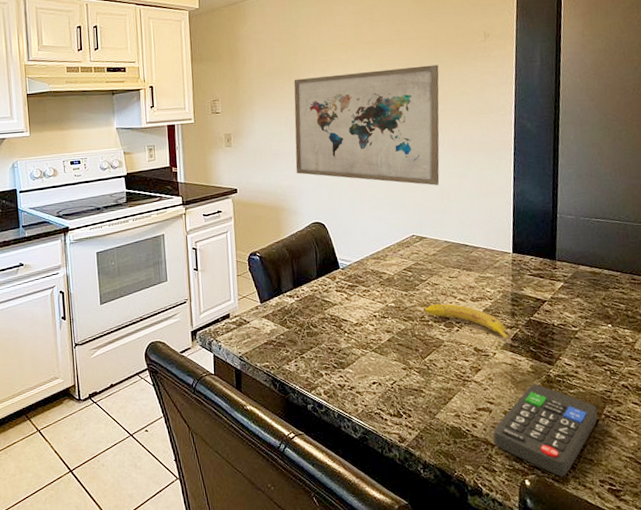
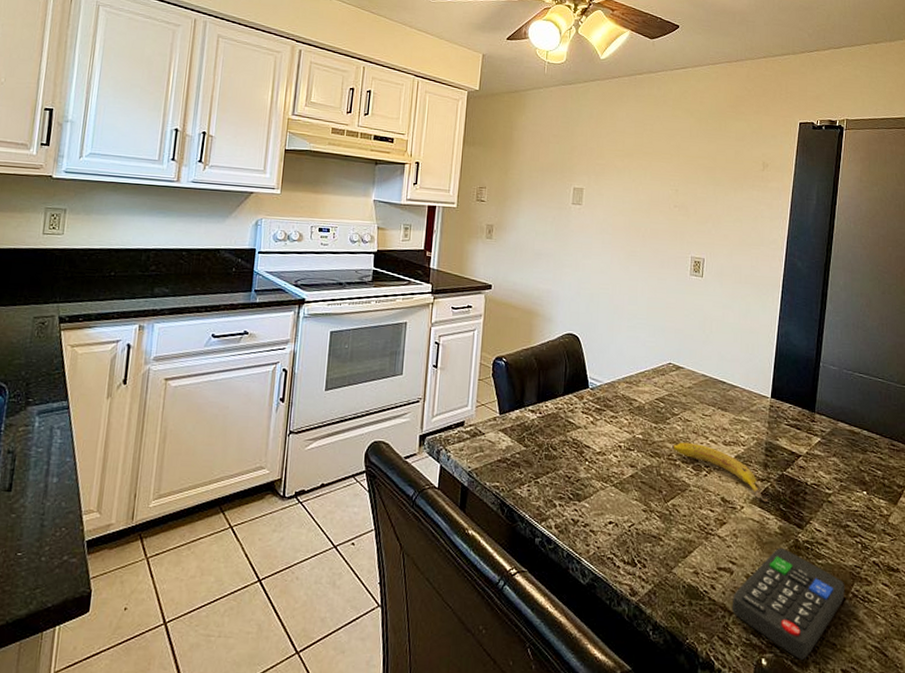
wall art: present [293,64,440,186] -> none [556,178,715,313]

